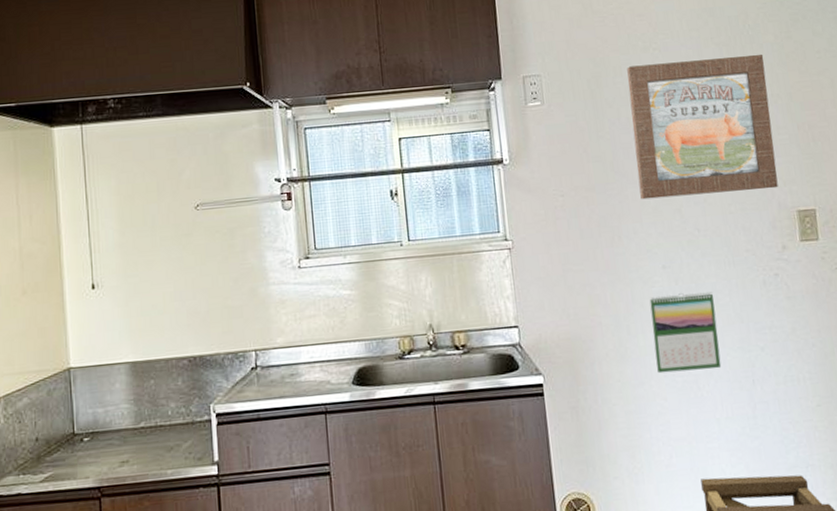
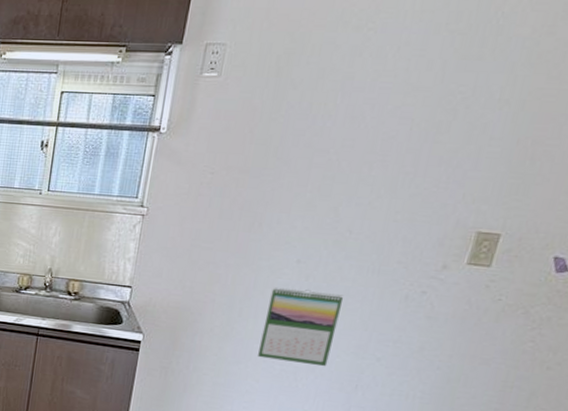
wall art: present [627,54,778,200] -> none [297,46,508,204]

